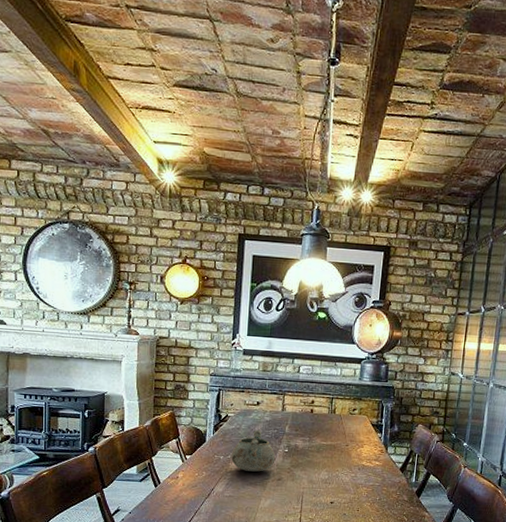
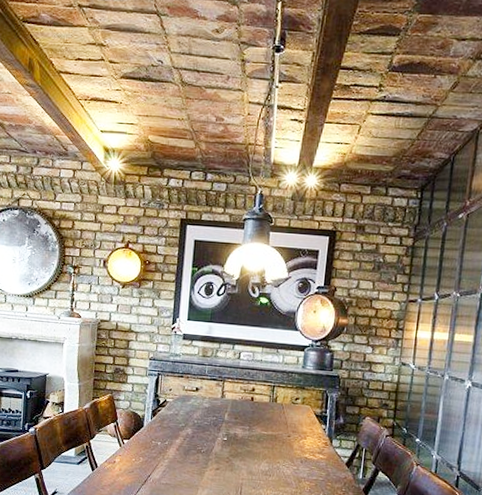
decorative bowl: present [231,430,275,472] -> none [169,416,213,460]

